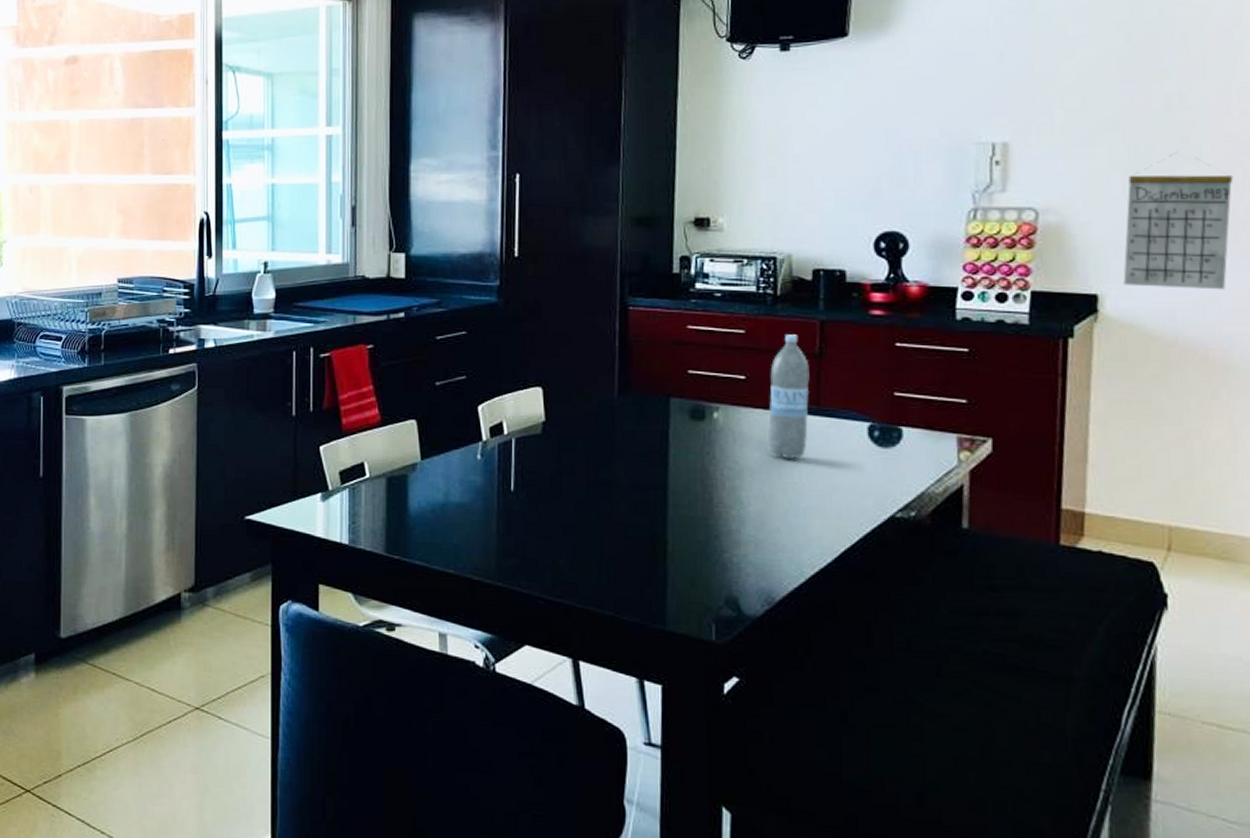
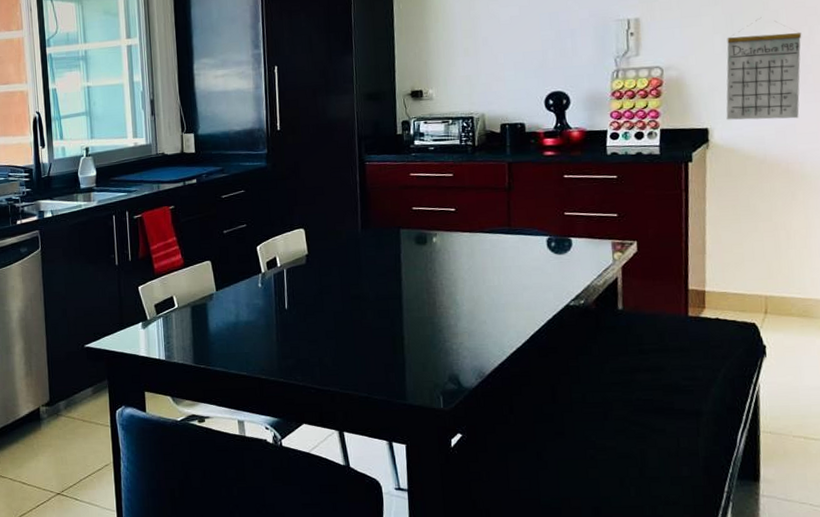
water bottle: present [768,334,810,459] -> none [473,174,503,268]

